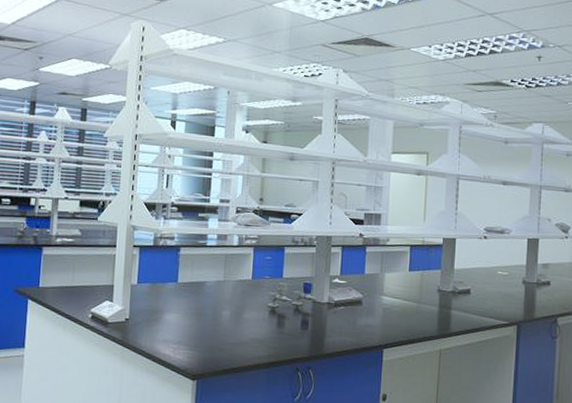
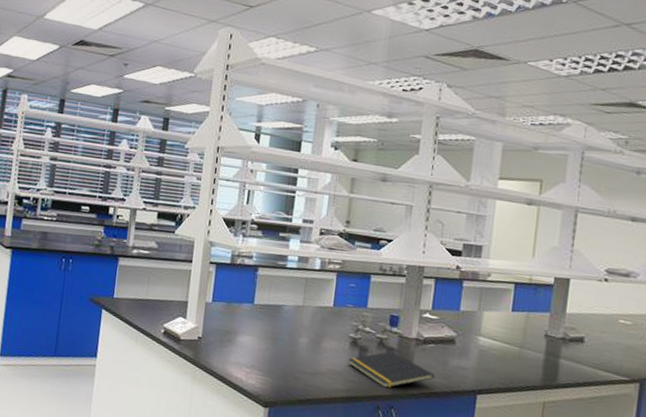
notepad: none [268,316,346,351] -> present [348,351,435,389]

